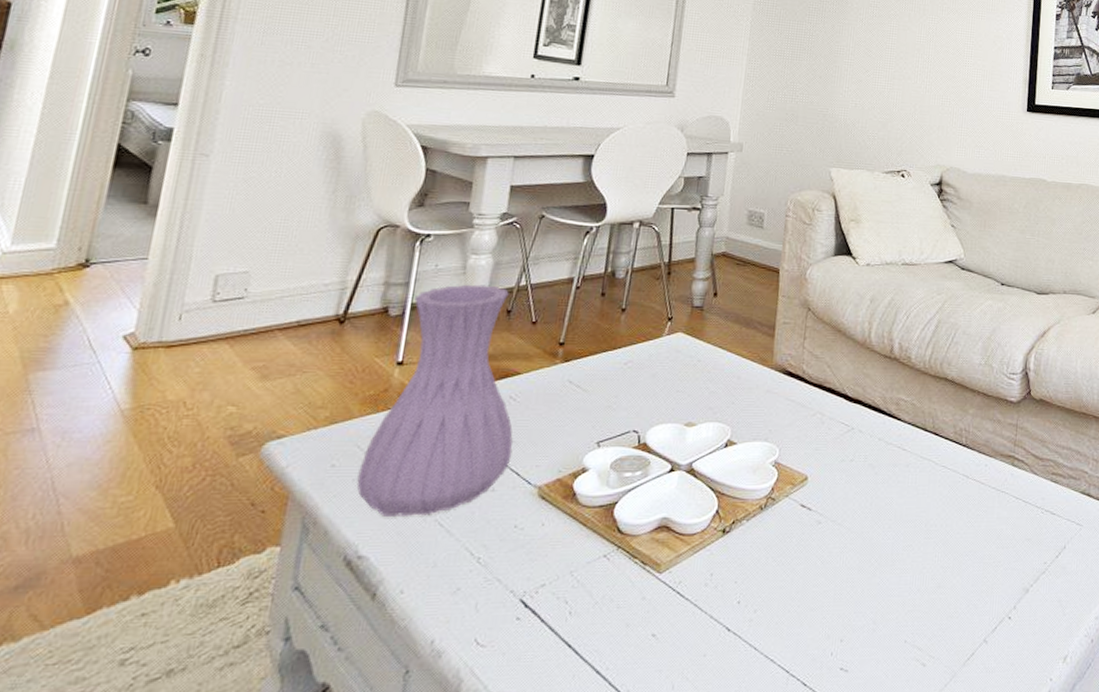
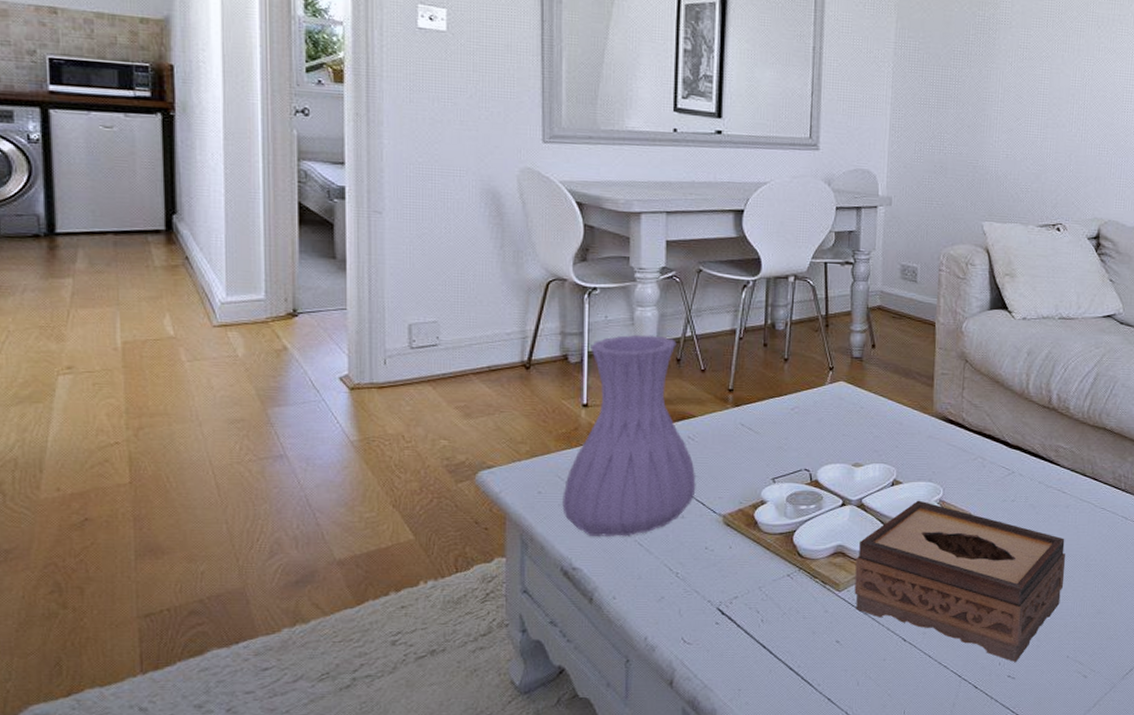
tissue box: none [676,462,905,651] -> present [854,500,1065,662]

